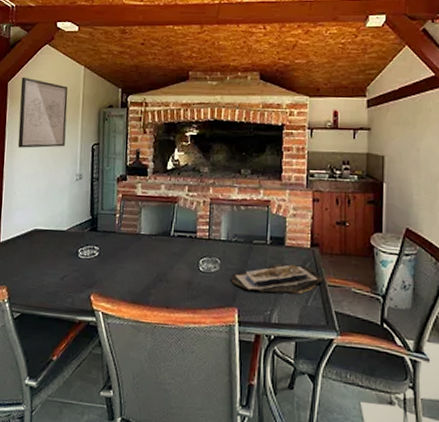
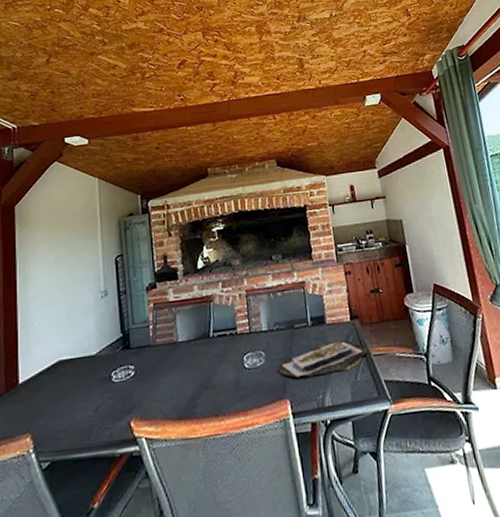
wall art: present [17,77,68,148] -> none [30,198,86,274]

